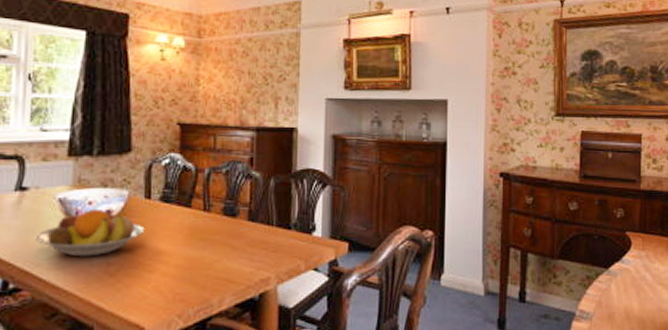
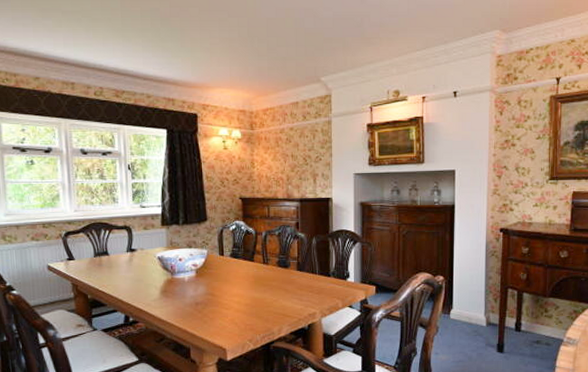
fruit bowl: present [35,208,145,257] -> none [144,263,221,299]

